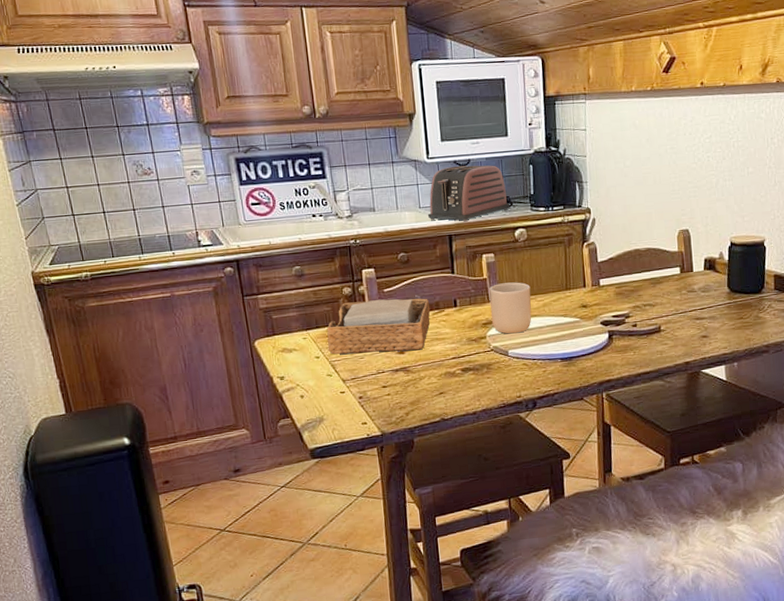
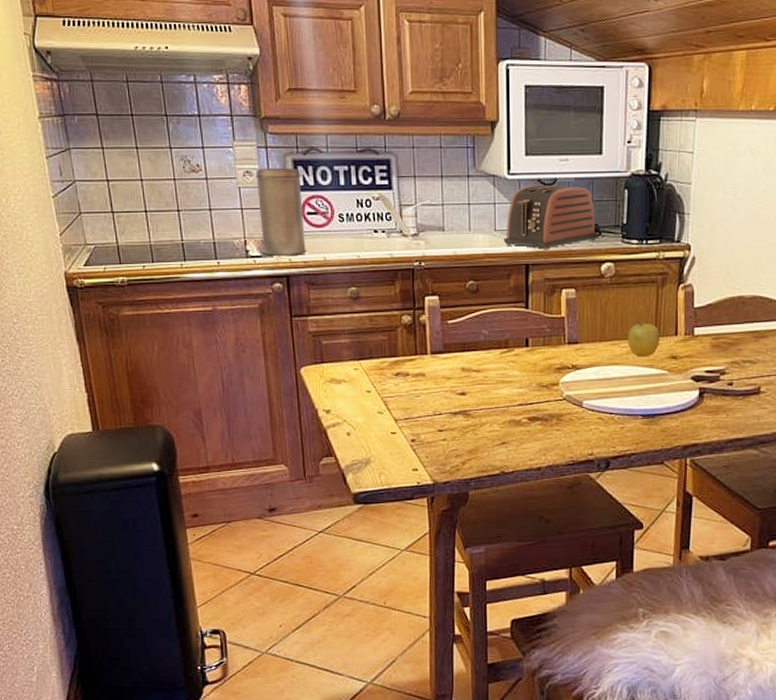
canister: none [202,165,254,245] -> present [255,167,307,257]
napkin holder: present [327,298,431,355] -> none [380,332,498,393]
mug: present [489,282,532,334] -> none [566,323,614,382]
fruit: none [542,276,571,308] -> present [627,320,660,357]

